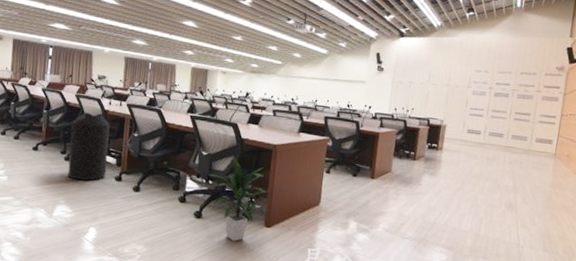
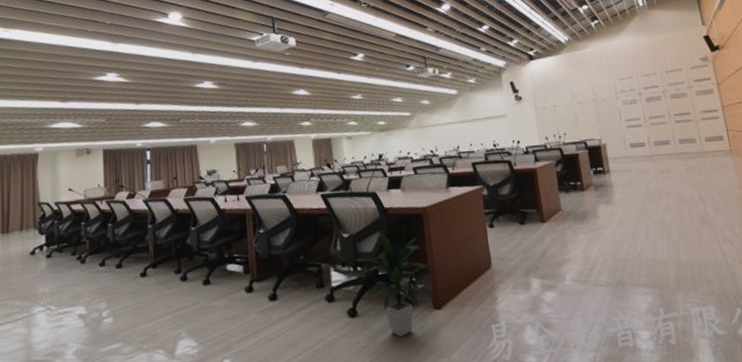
trash can: present [68,113,110,181] -> none [183,215,233,303]

